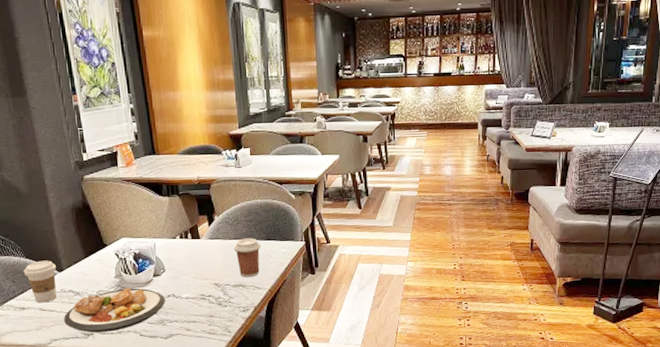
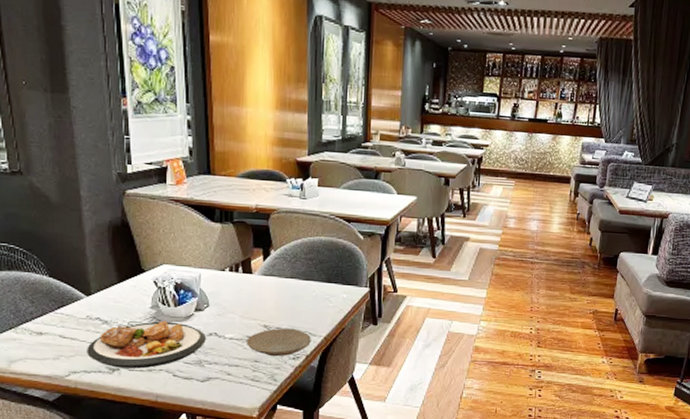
coffee cup: present [24,260,57,303] -> none [46,281,83,329]
plate: none [201,284,258,311] -> present [247,328,311,357]
coffee cup: present [233,238,261,278] -> none [289,278,320,322]

